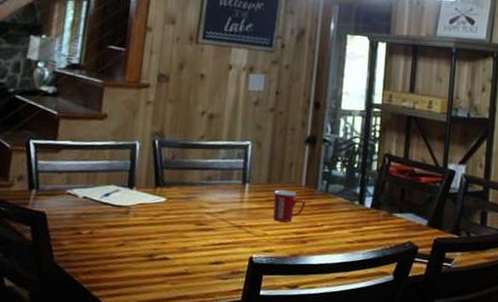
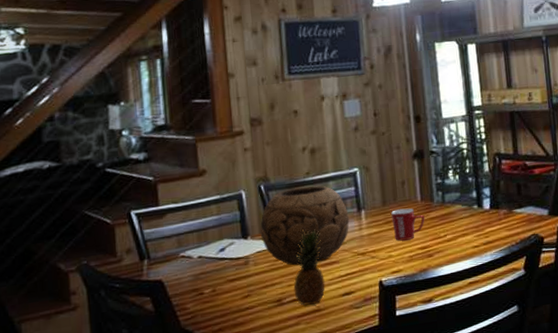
decorative bowl: none [145,149,233,226] -> present [260,186,350,266]
fruit: none [166,191,203,267] -> present [293,229,325,306]

